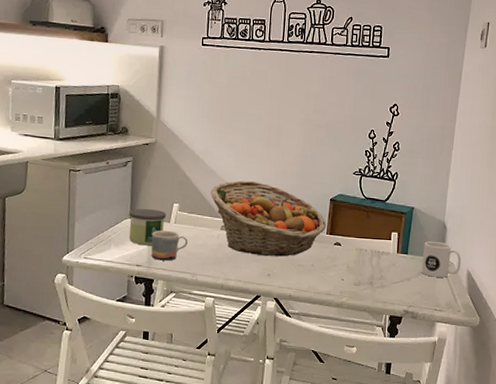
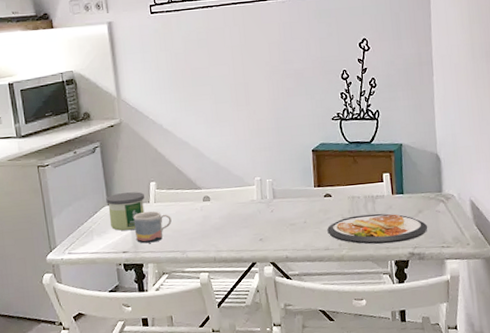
fruit basket: present [211,180,326,257] -> none [186,145,312,222]
dish: none [332,267,425,299] -> present [327,213,428,245]
mug: present [421,241,462,278] -> none [419,175,463,213]

